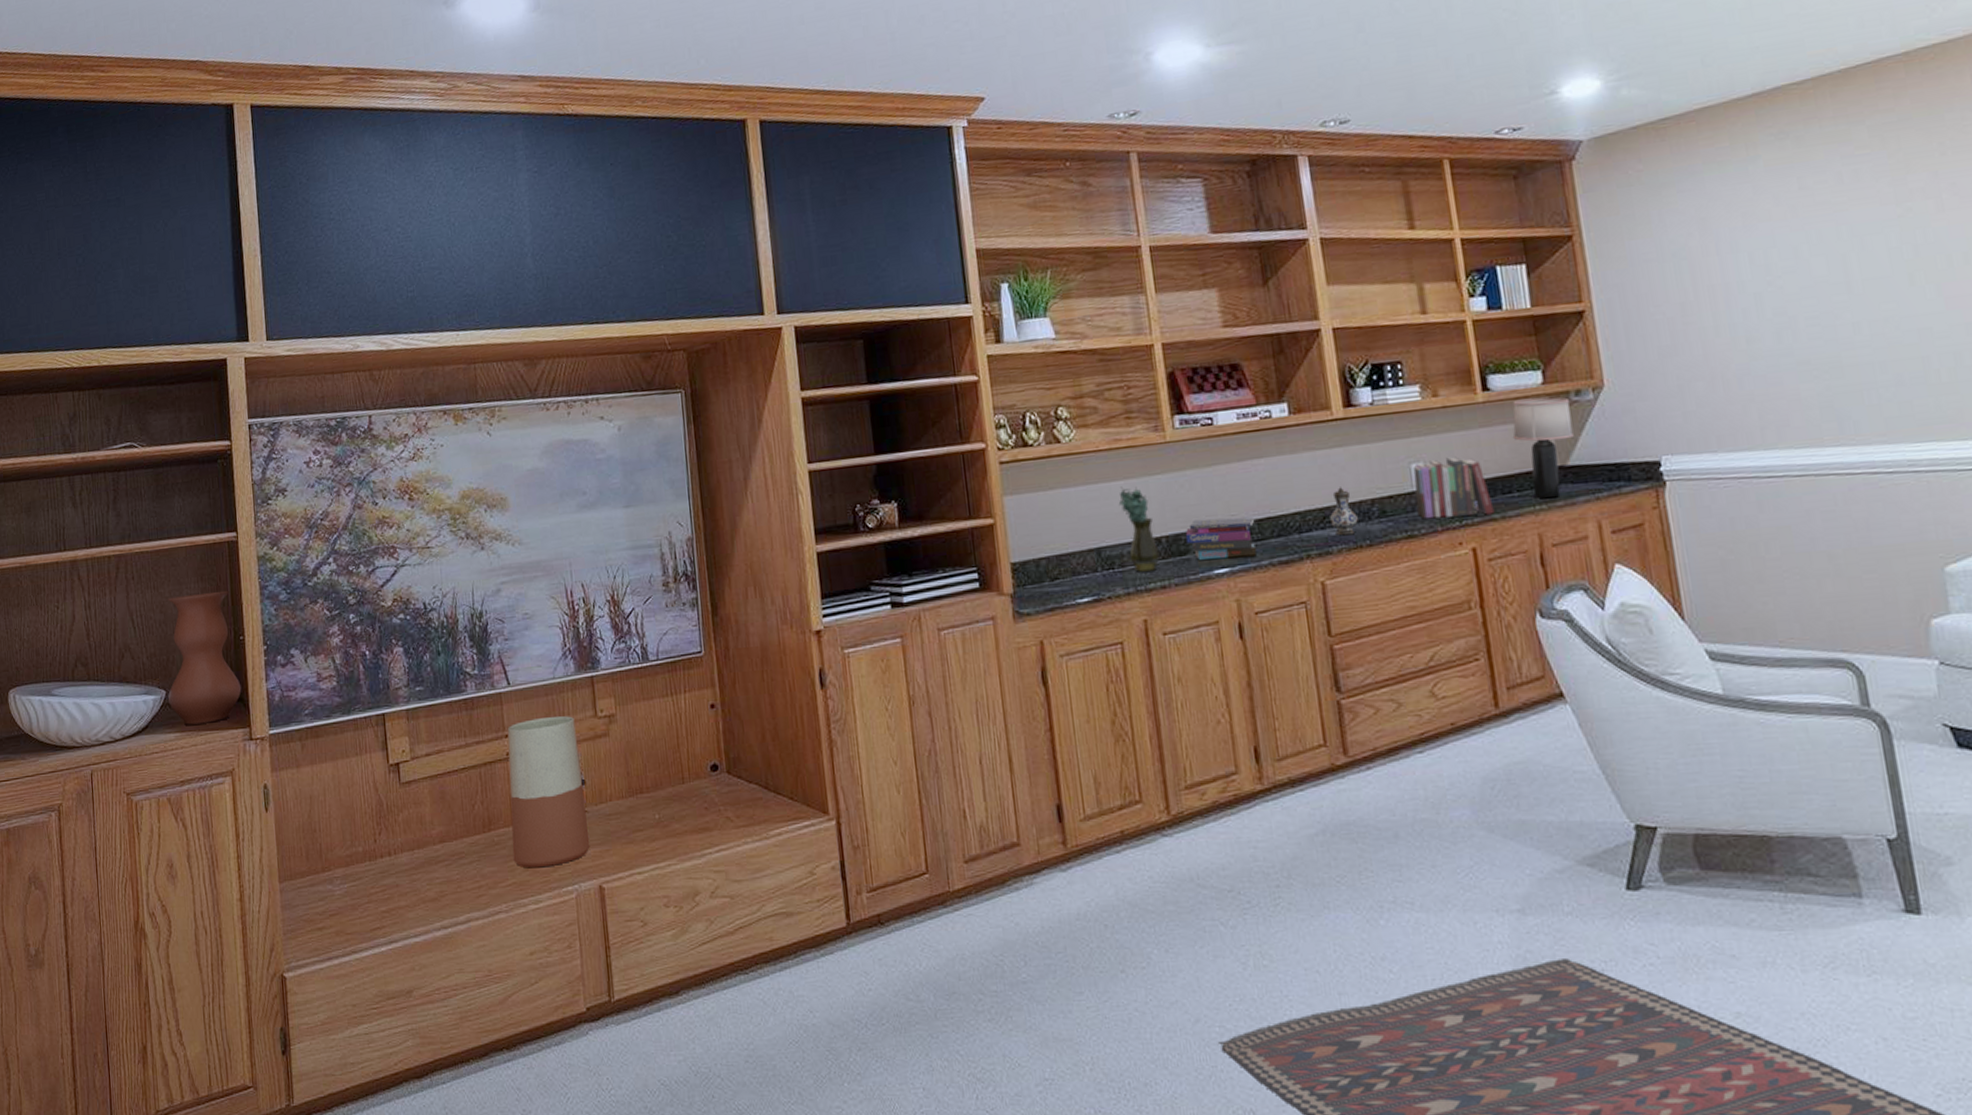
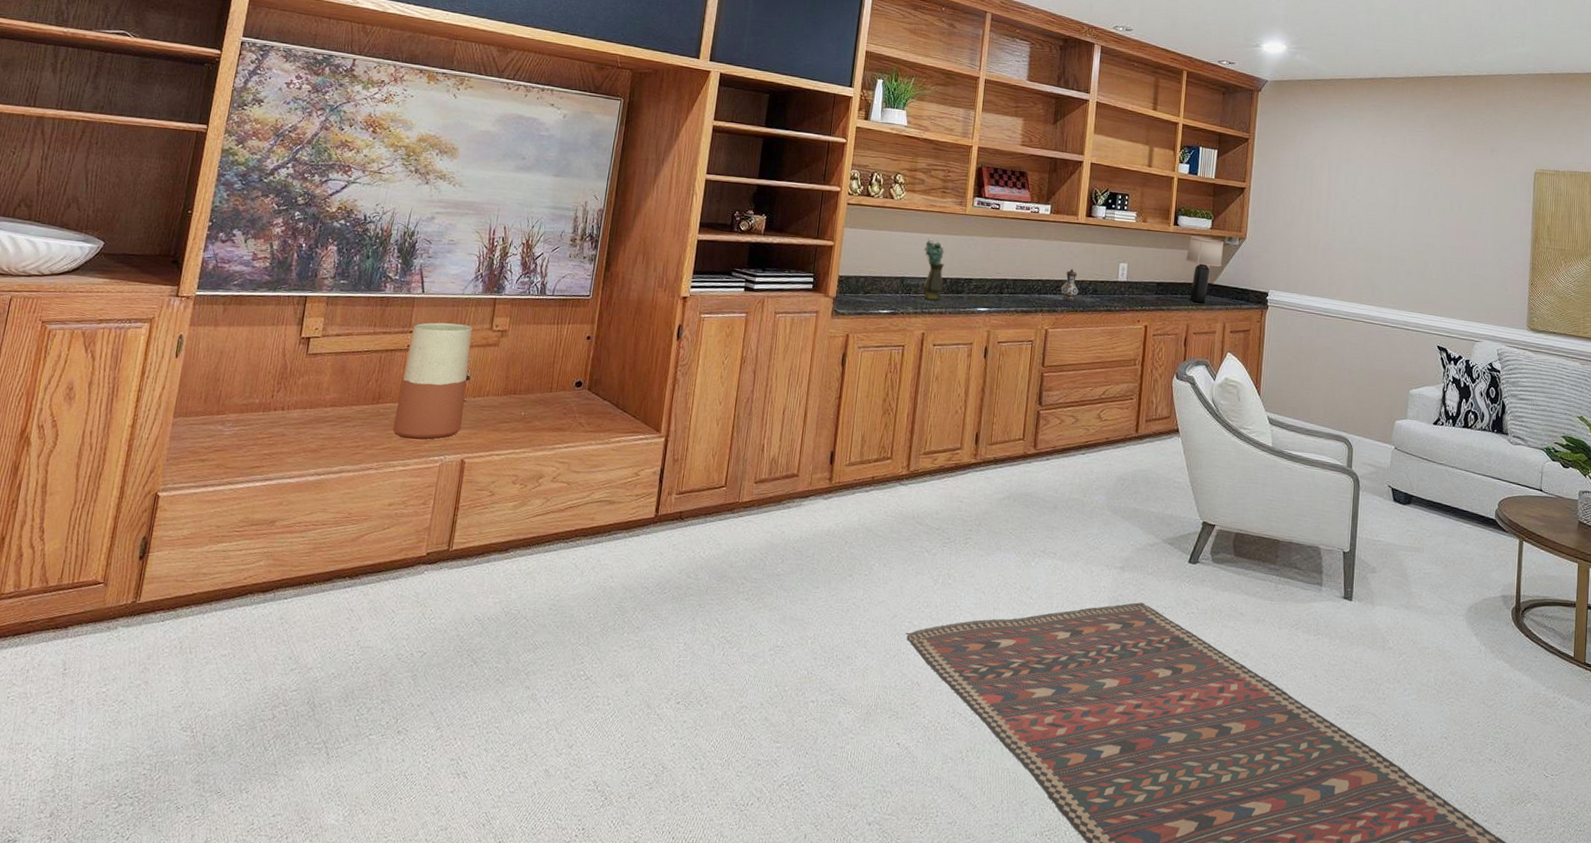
vase: present [167,591,242,725] -> none [104,166,188,277]
books: present [1185,517,1256,561] -> none [963,271,1012,304]
books: present [1413,456,1495,519] -> none [1116,263,1164,306]

